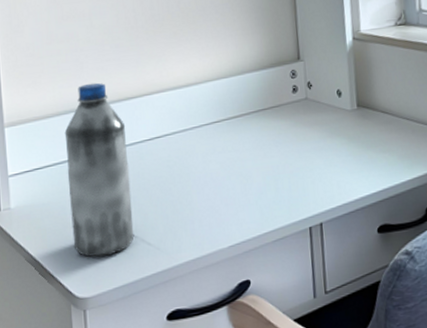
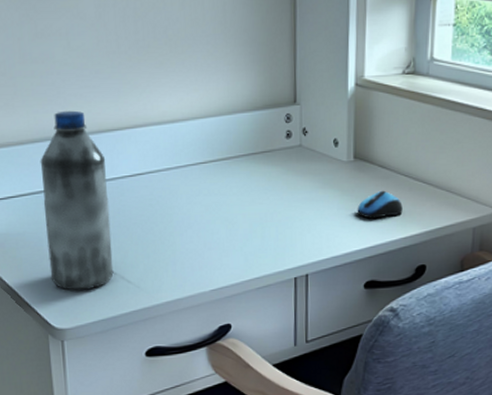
computer mouse: none [364,134,408,163] -> present [357,190,403,219]

